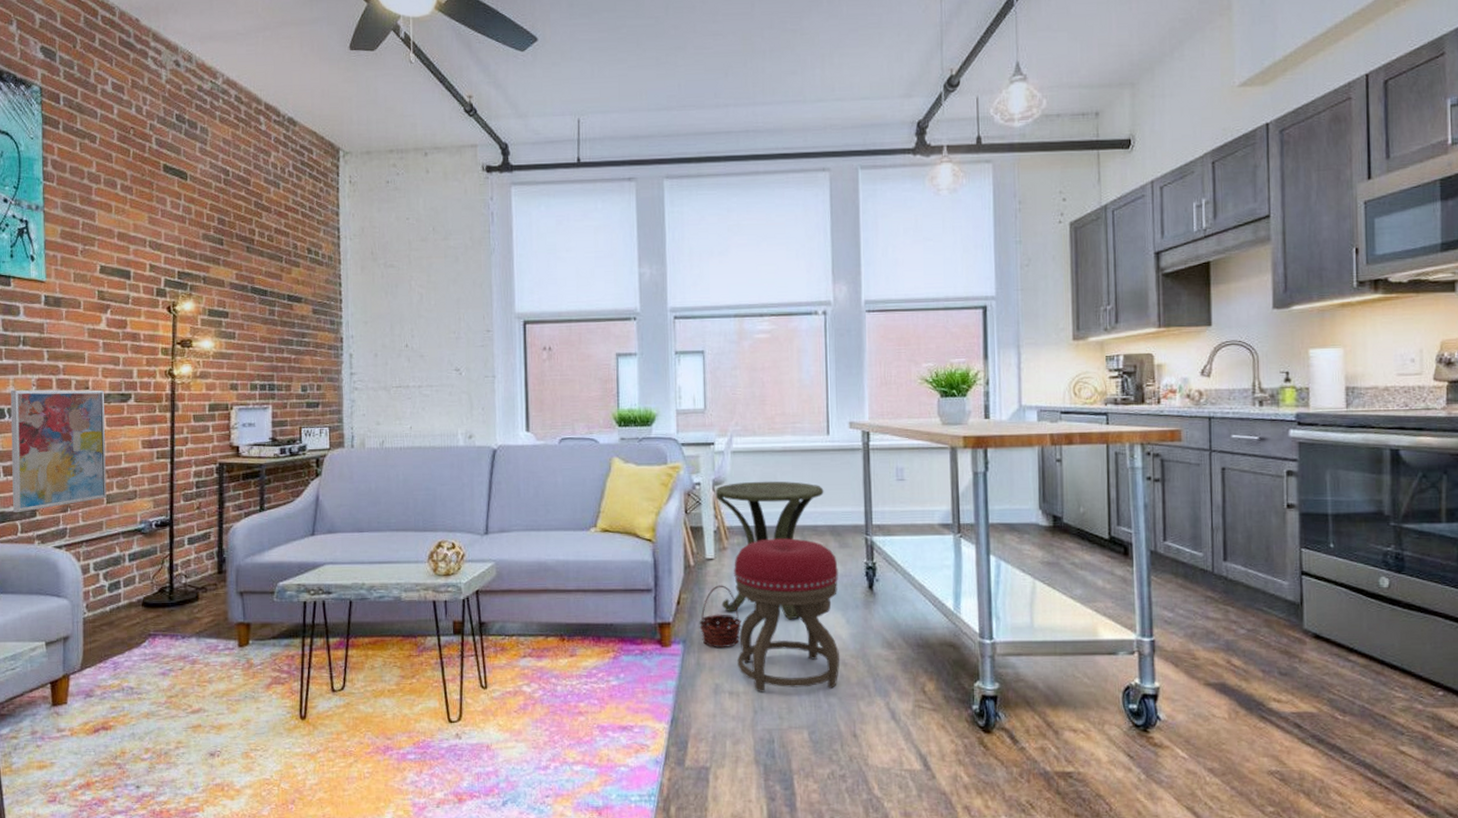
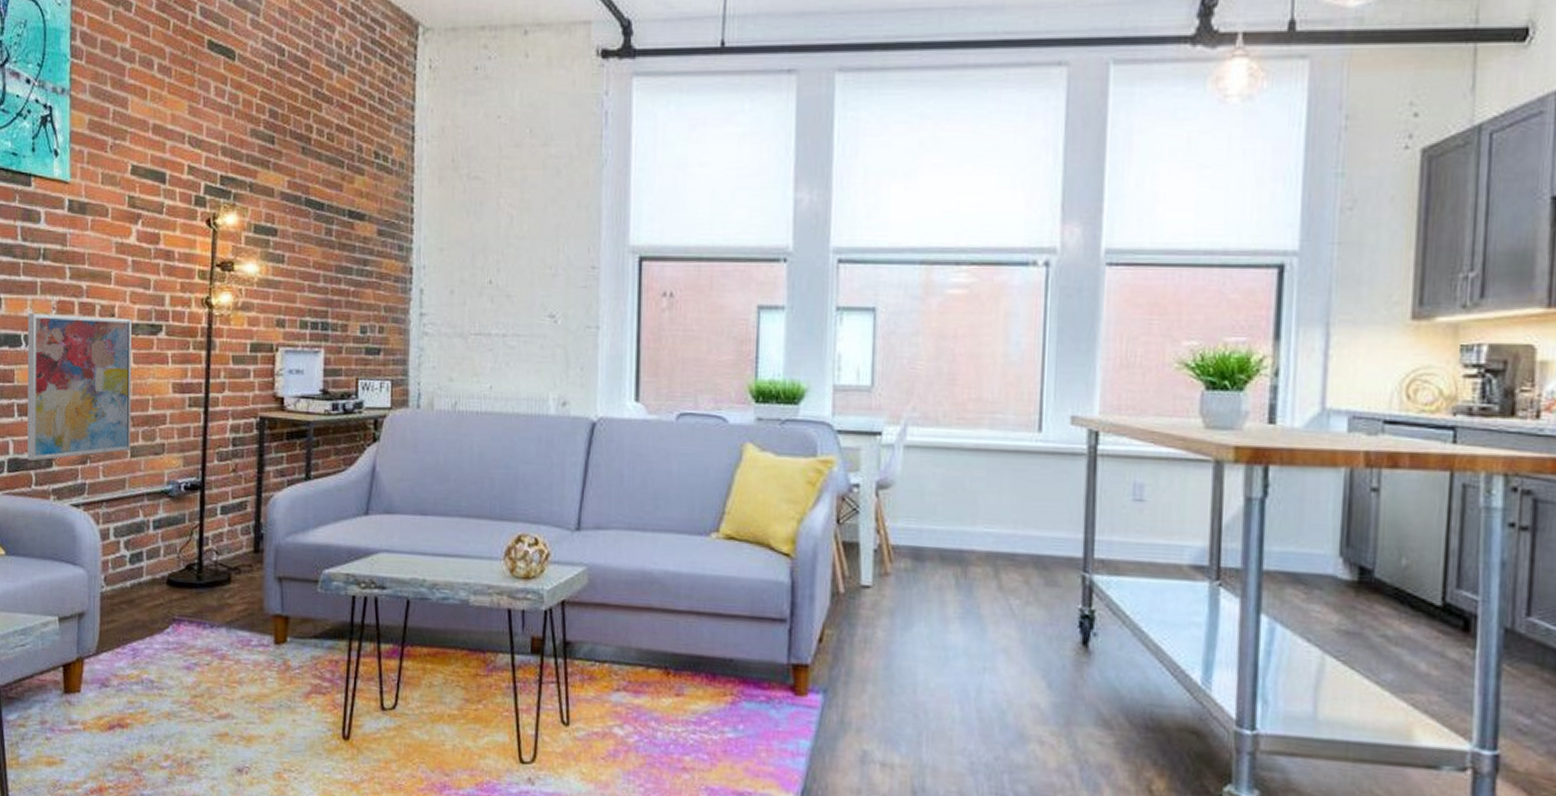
basket: present [699,585,741,648] -> none [846,621,903,705]
side table: present [715,481,824,620] -> none [878,487,1029,677]
stool: present [734,538,840,693] -> none [894,566,1041,773]

